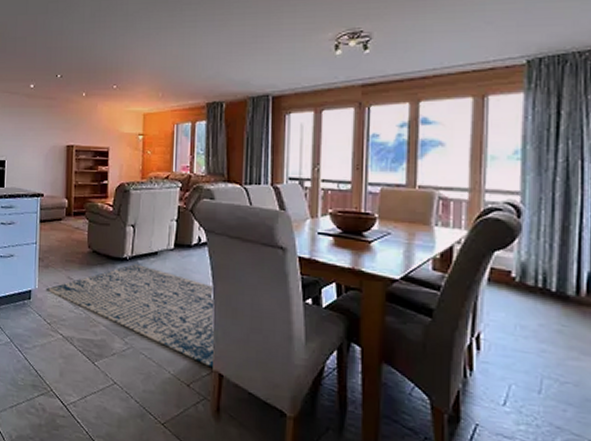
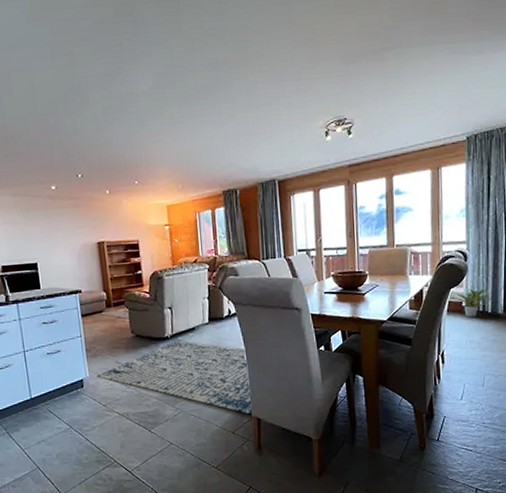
potted plant: none [494,254,564,295] -> present [451,288,496,318]

